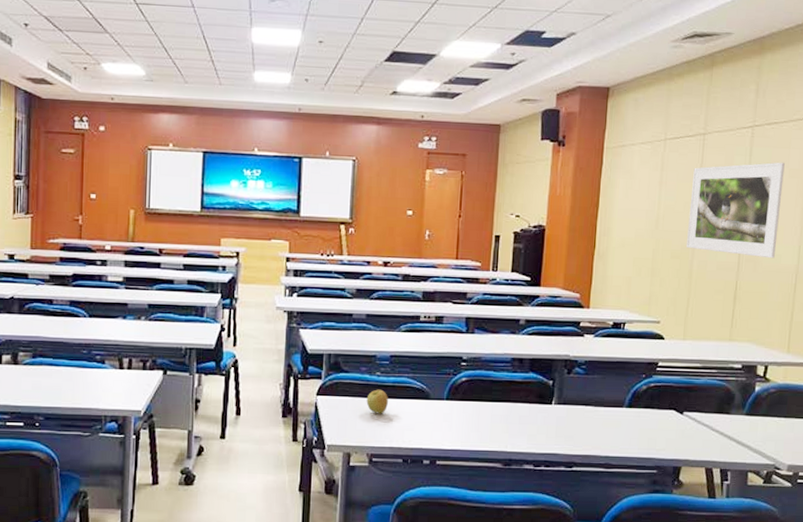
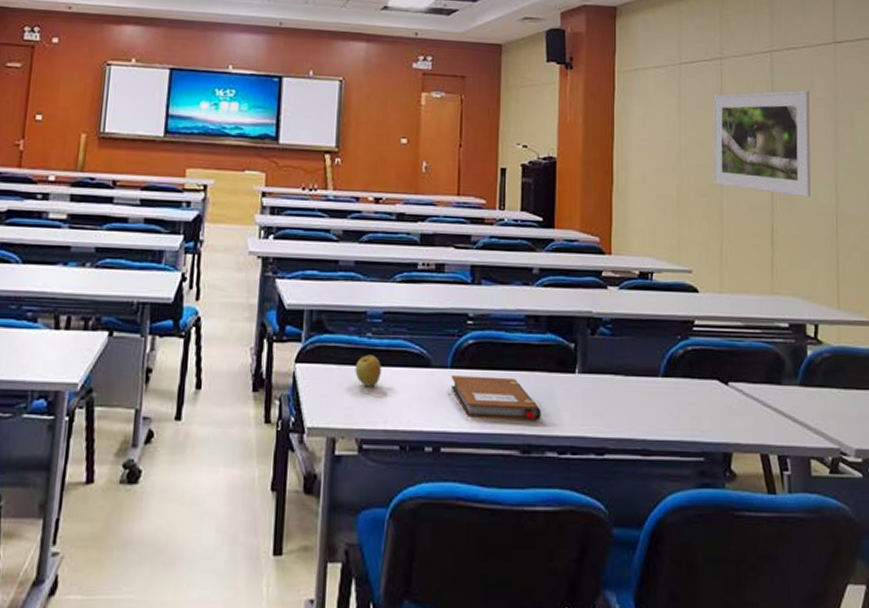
notebook: none [446,406,521,441] -> present [450,375,541,421]

